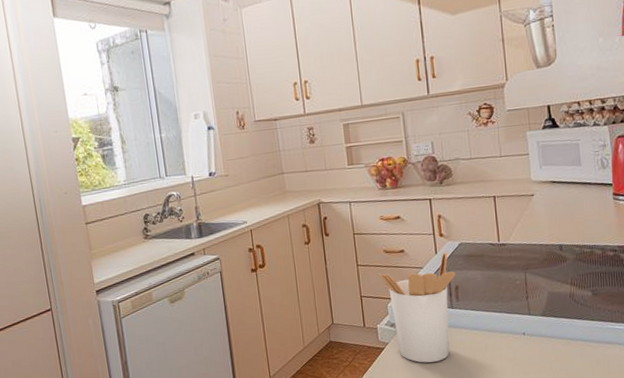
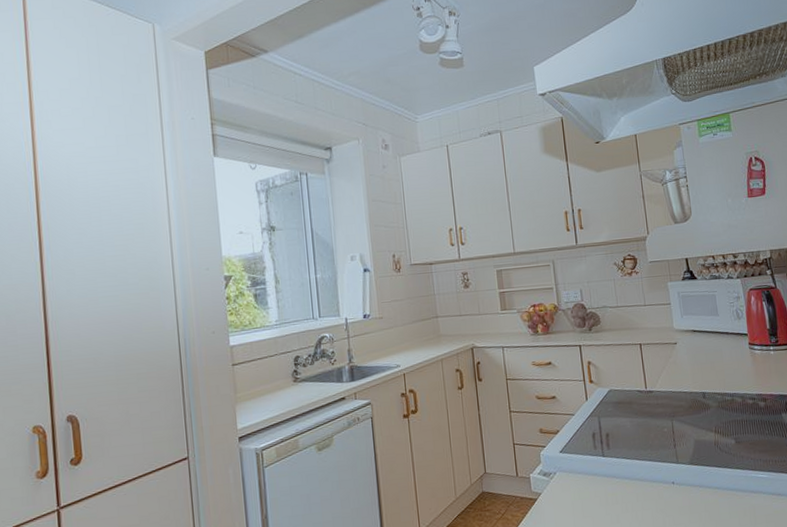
utensil holder: present [378,251,456,363] -> none [530,398,606,515]

